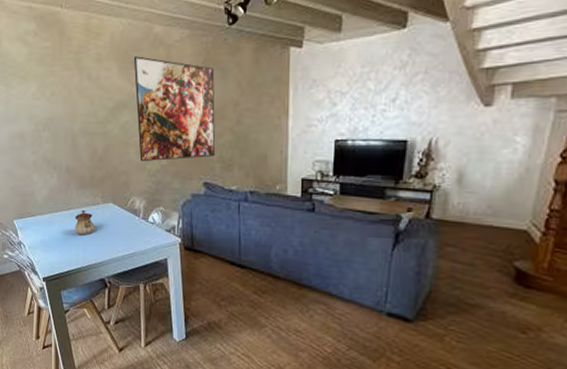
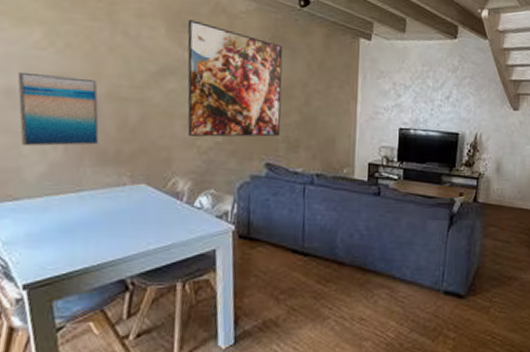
wall art: none [25,118,79,176] -> present [17,71,100,147]
teapot: present [75,209,95,235] -> none [85,191,117,225]

